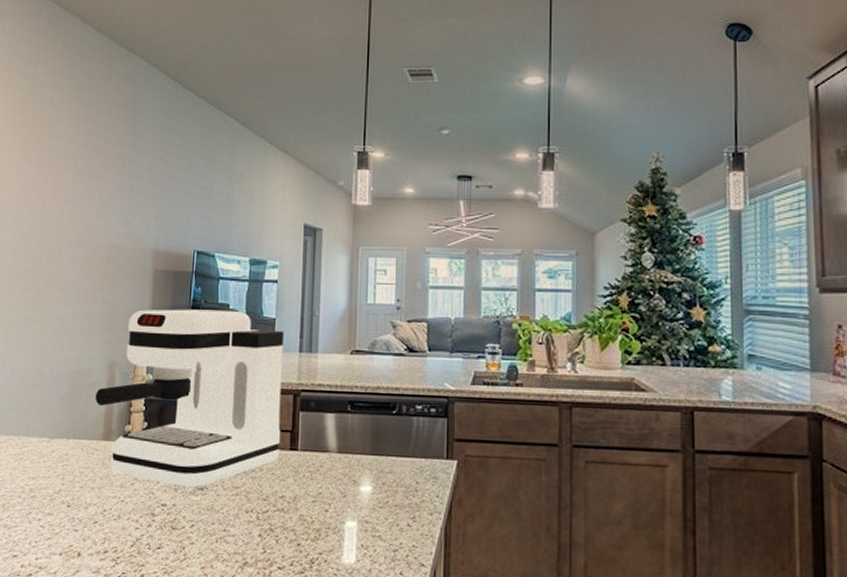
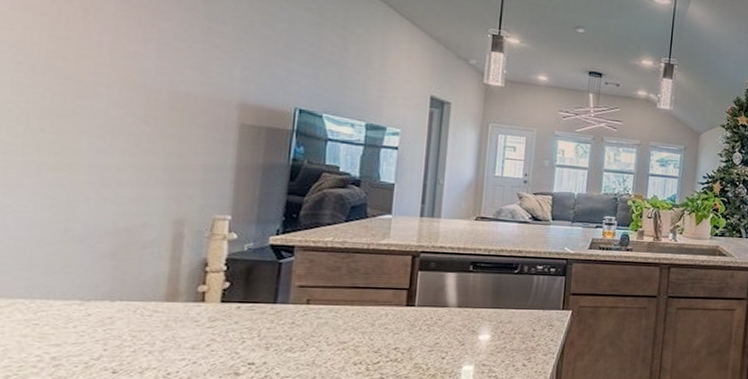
coffee maker: present [95,309,283,490] -> none [154,165,403,347]

